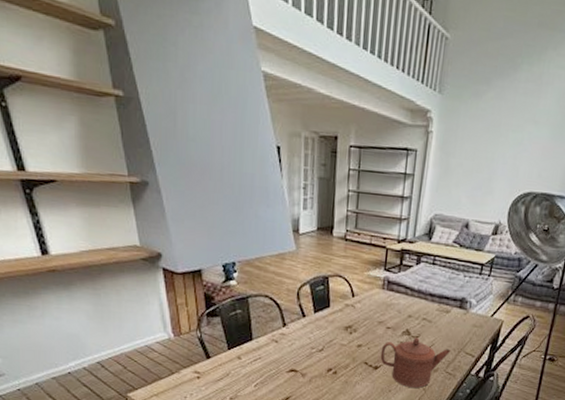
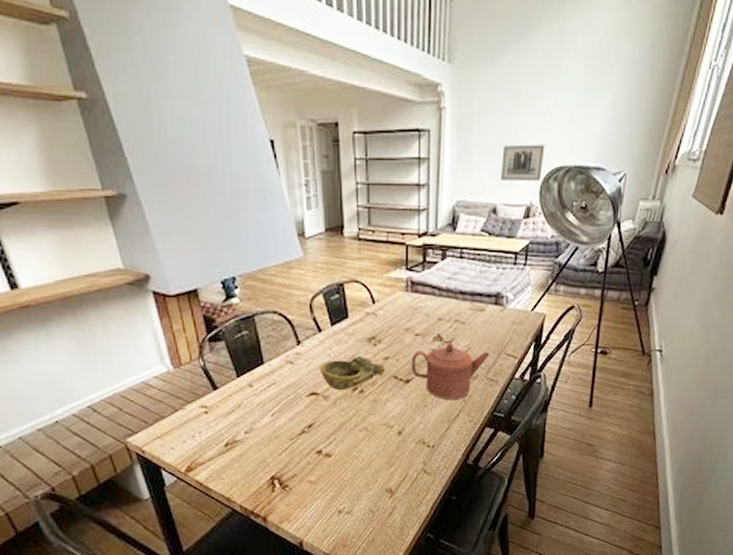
decorative bowl: none [300,342,358,370] -> present [320,356,385,390]
wall art: none [475,169,517,203] -> present [501,144,545,181]

